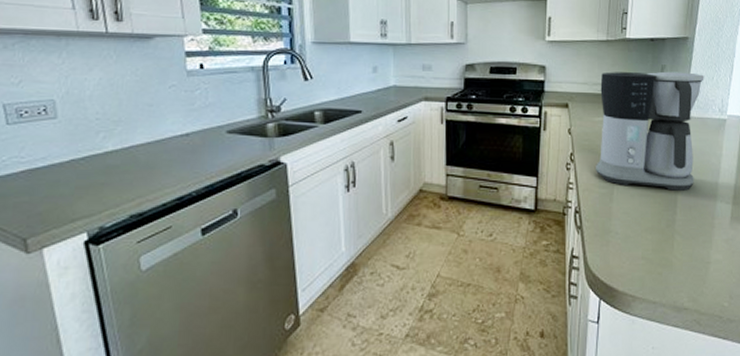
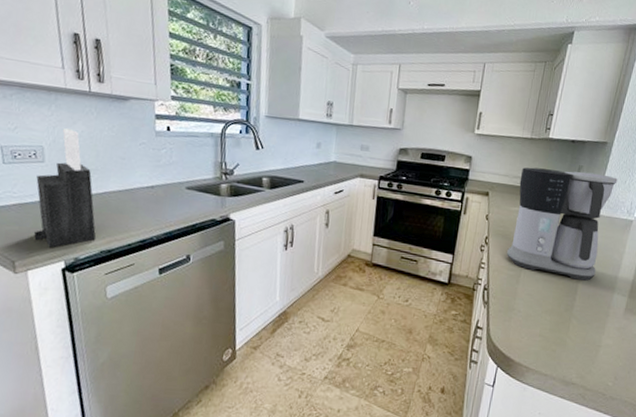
knife block: none [48,77,124,218] -> present [34,128,96,248]

